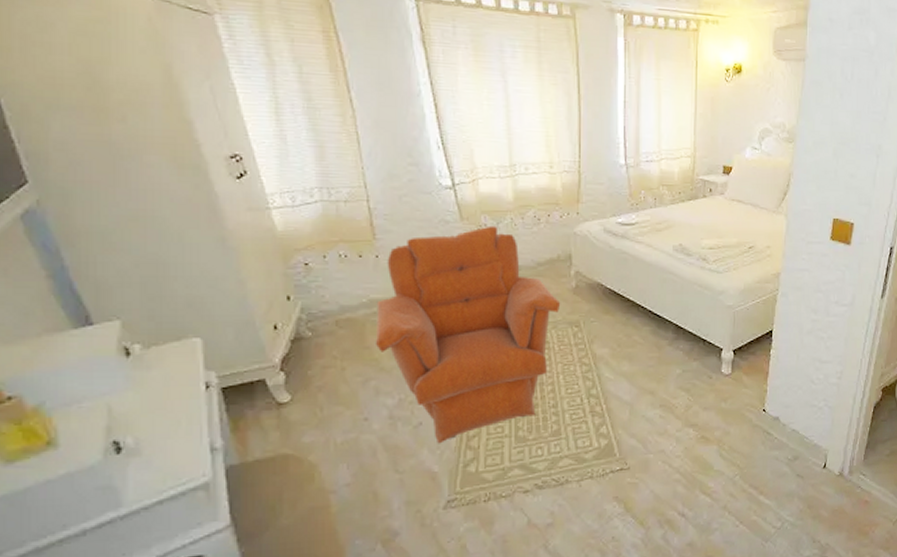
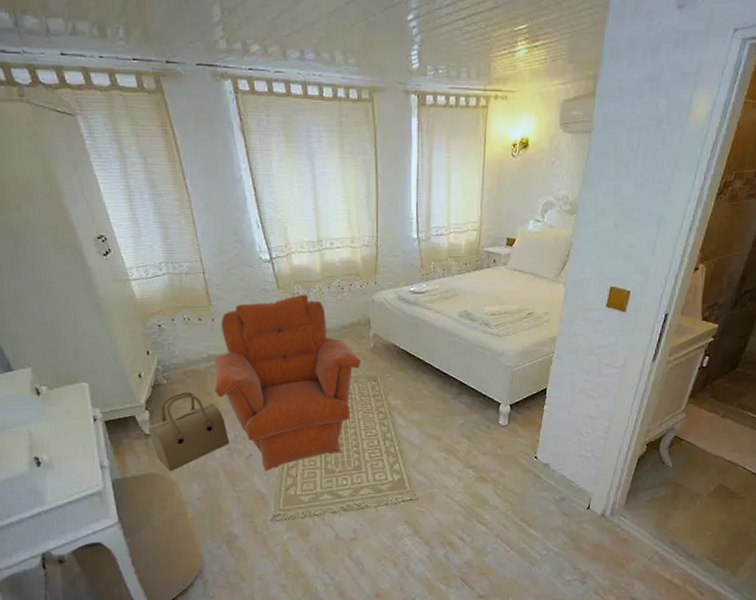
handbag: none [281,347,393,450] -> present [148,392,230,471]

